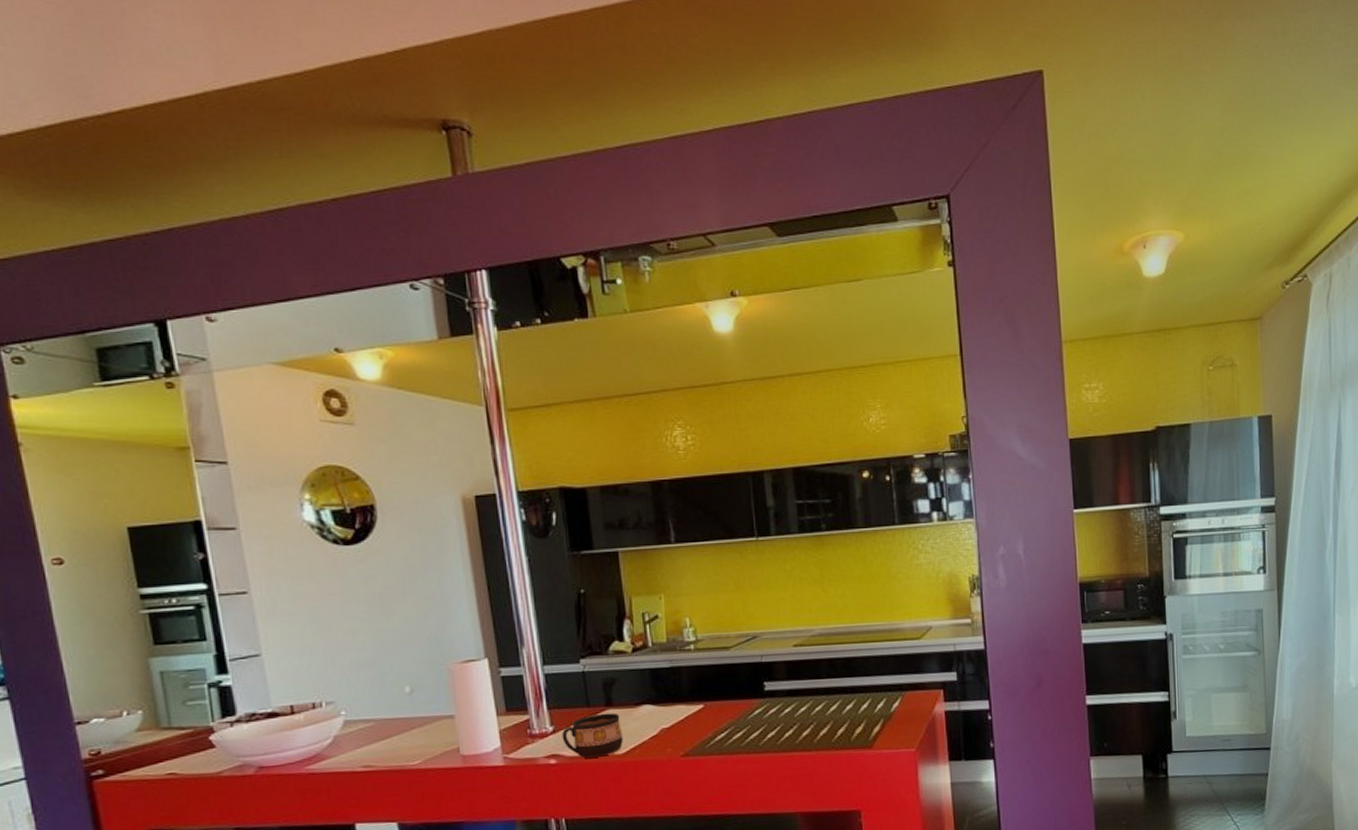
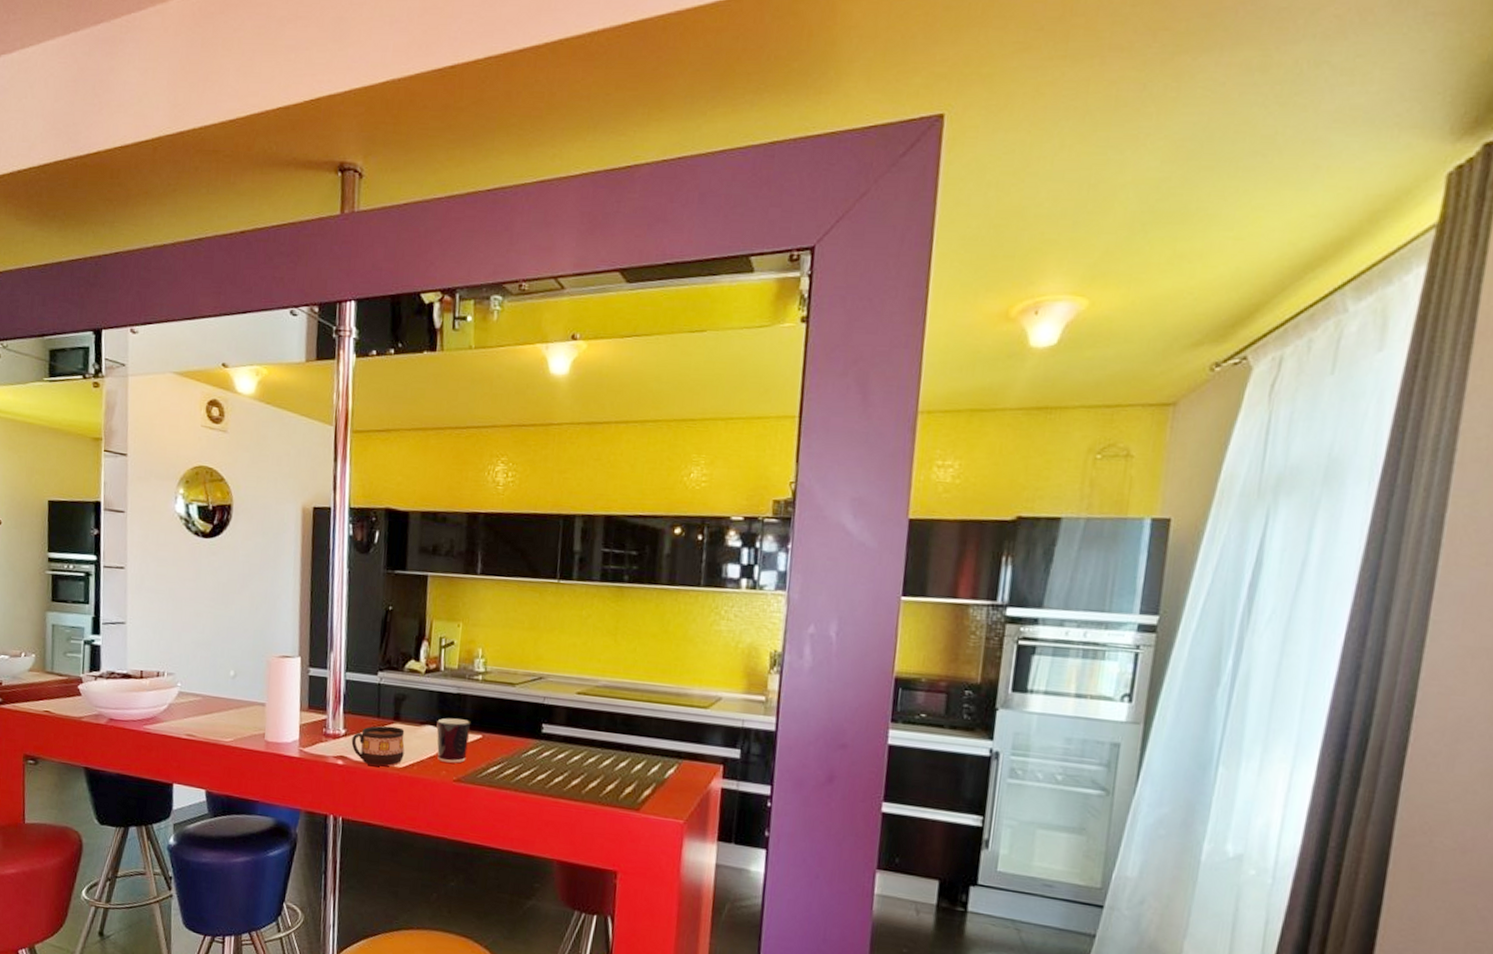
mug: none [653,691,691,739] -> present [436,717,471,763]

